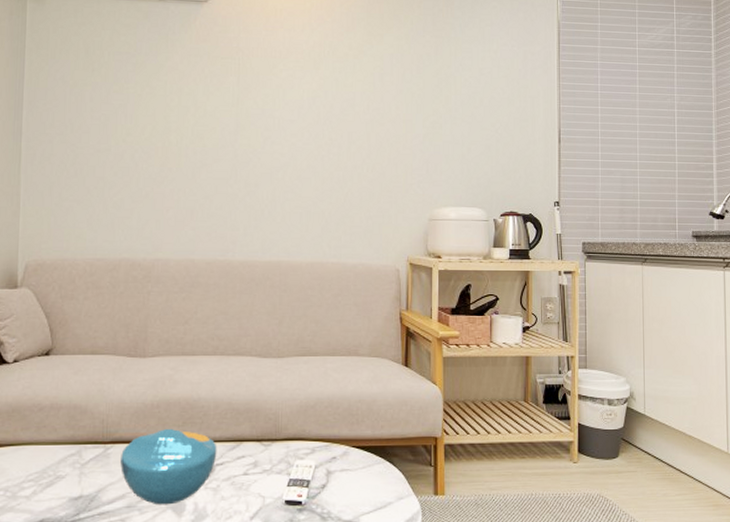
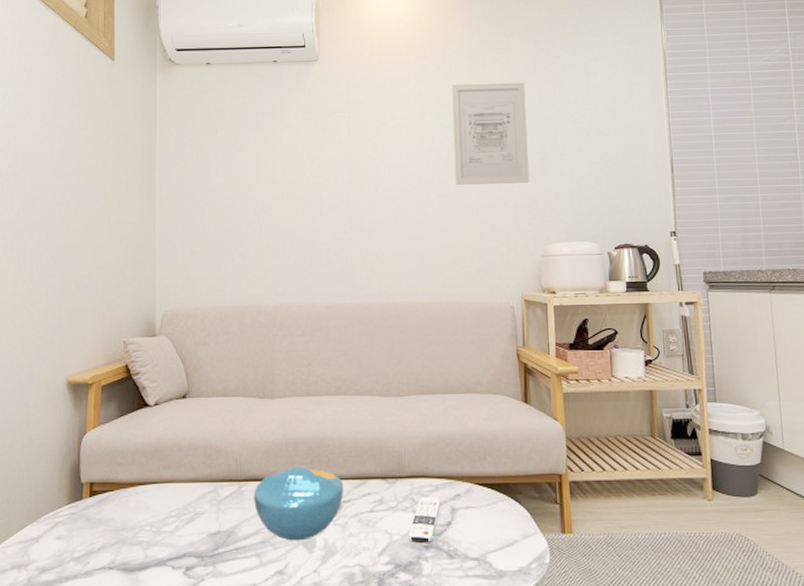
wall art: none [346,38,422,145] -> present [451,82,530,185]

